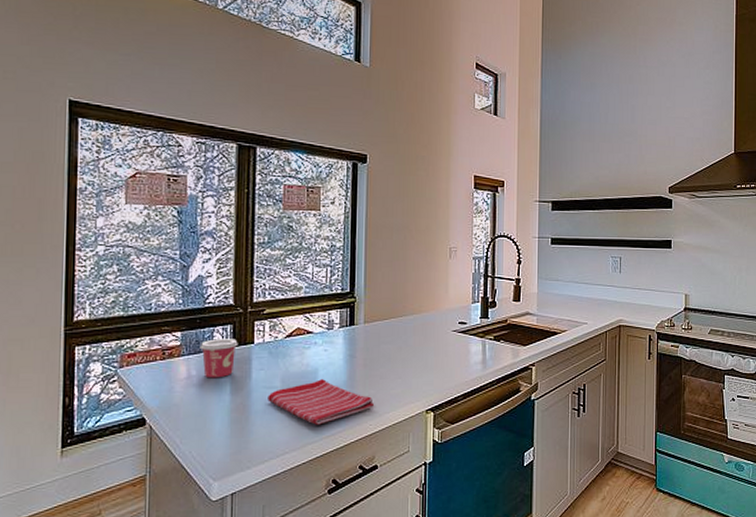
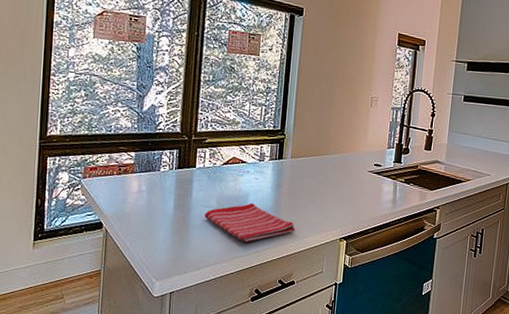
cup: present [199,339,238,378] -> none [150,160,182,195]

